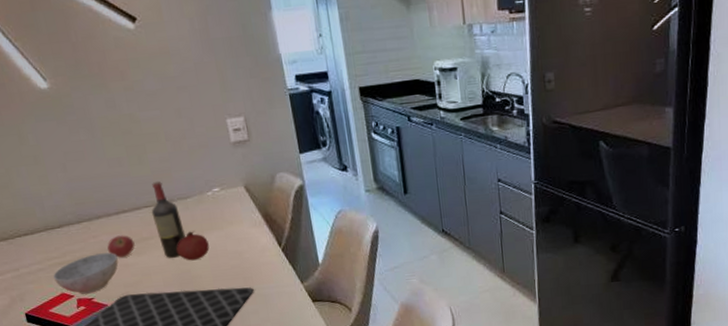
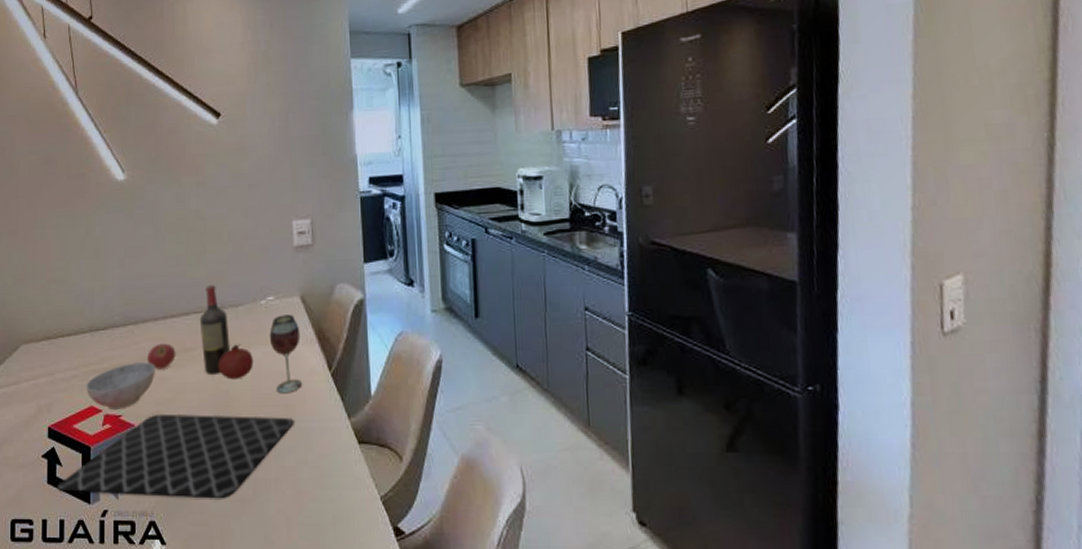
wineglass: none [219,202,256,269] -> present [269,314,302,394]

